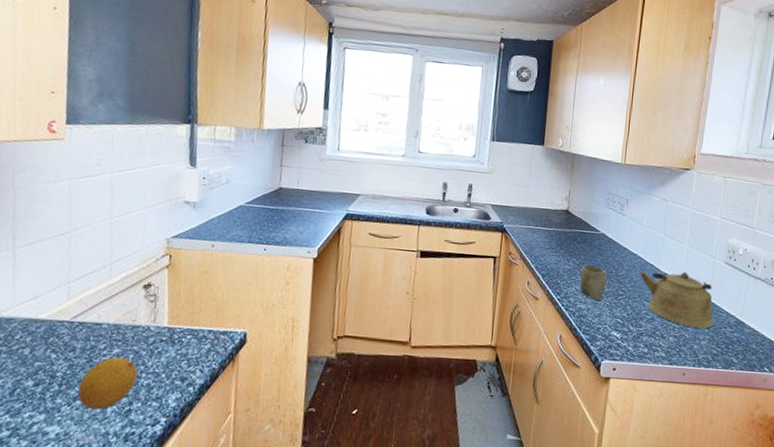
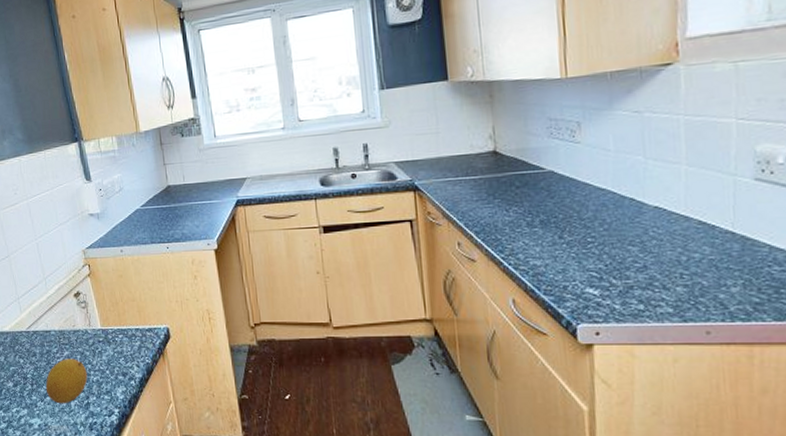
cup: present [579,264,607,301] -> none [527,211,567,253]
kettle: present [639,271,714,329] -> none [614,199,748,272]

